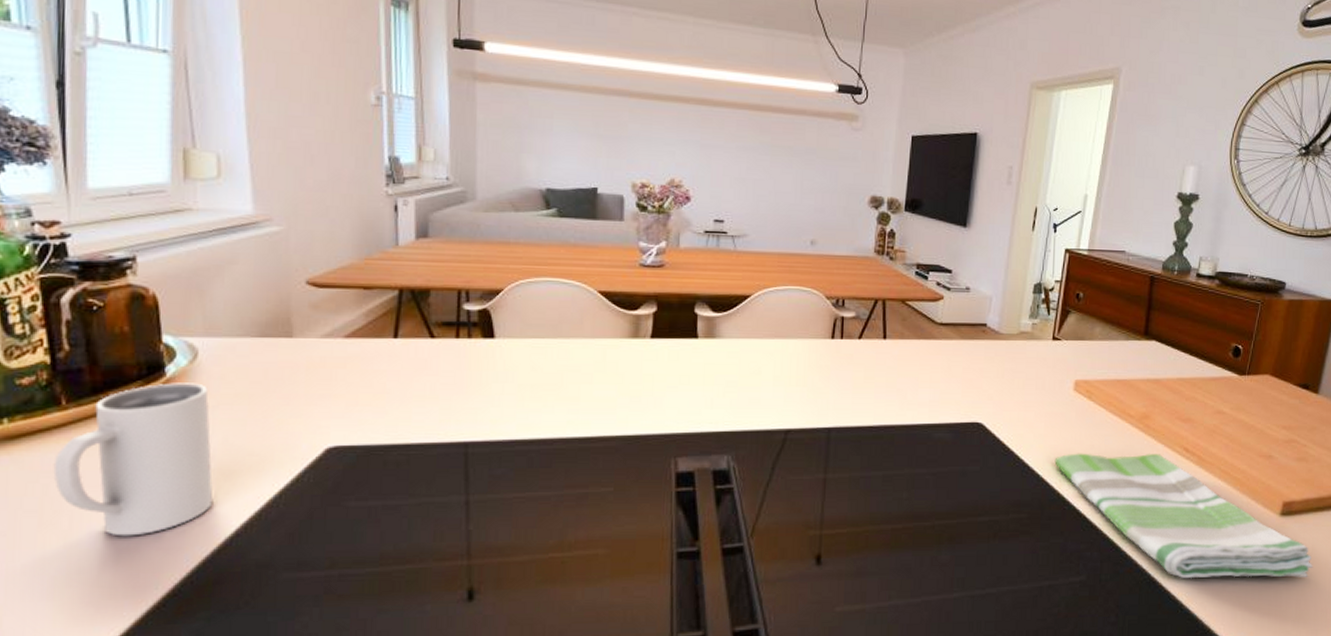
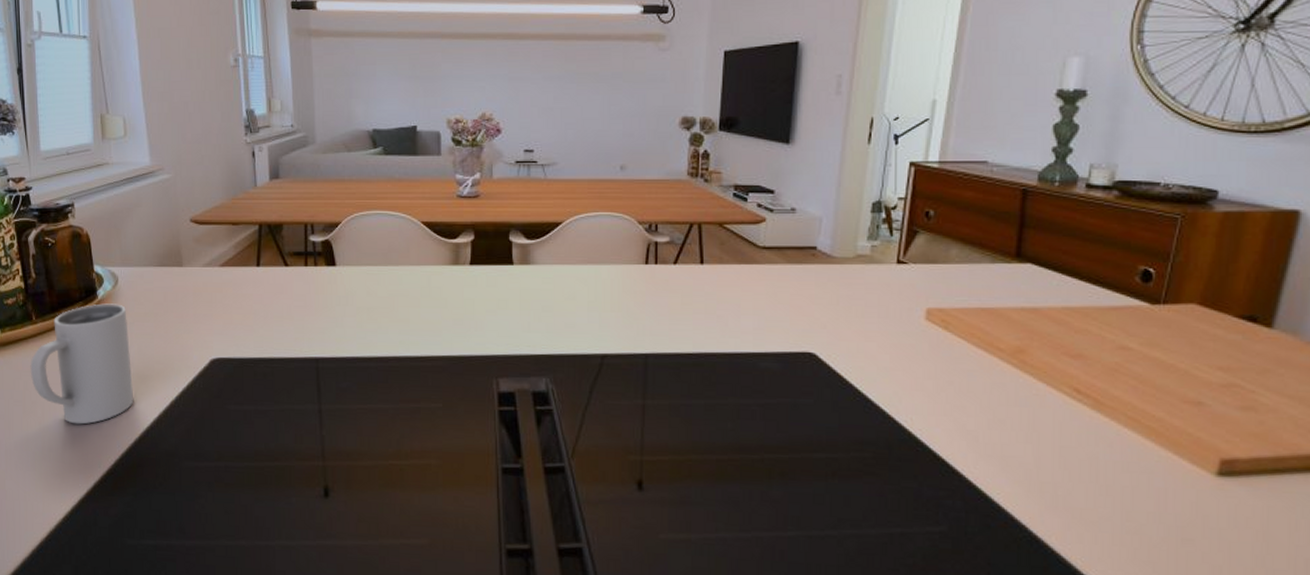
dish towel: present [1054,453,1313,579] -> none [903,389,1270,554]

